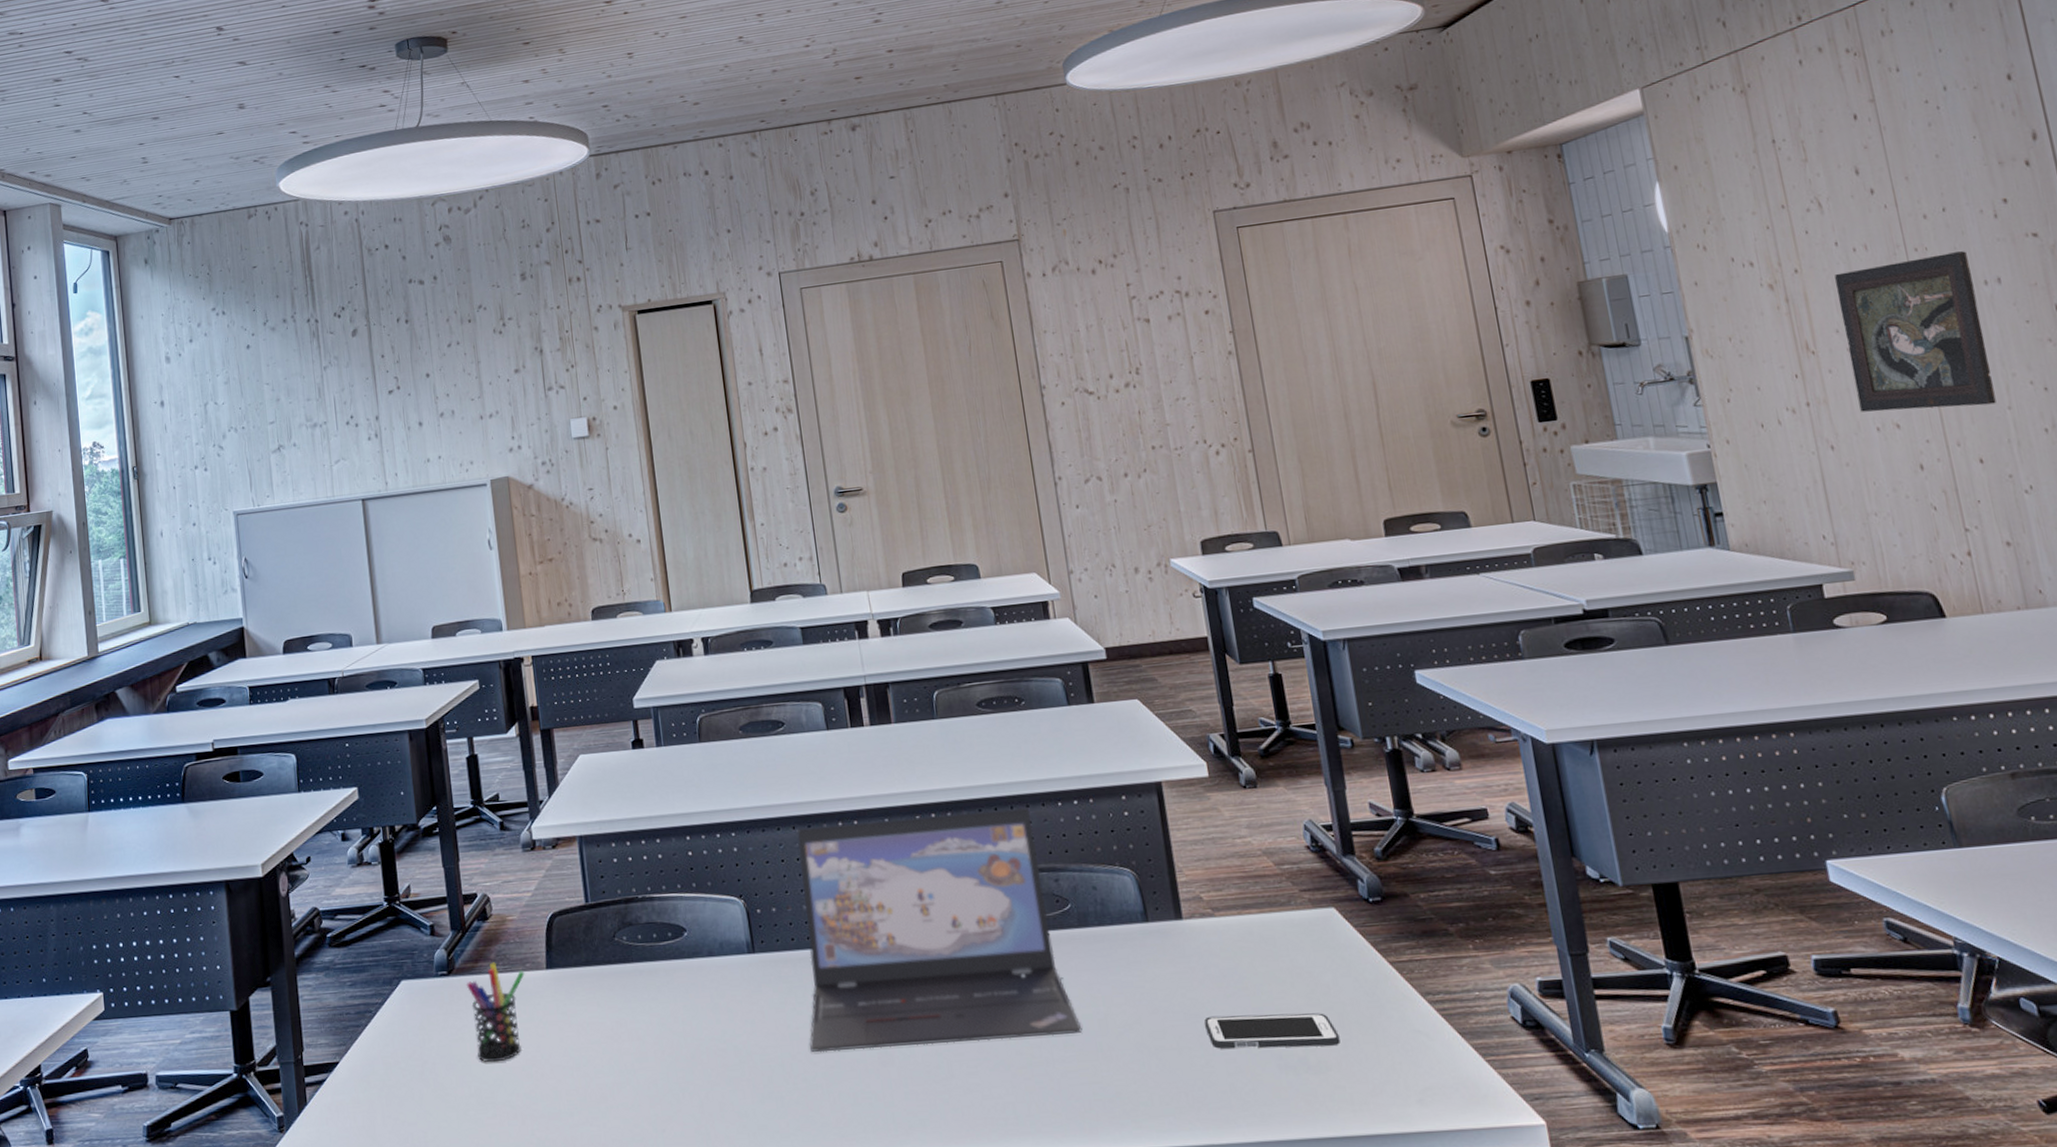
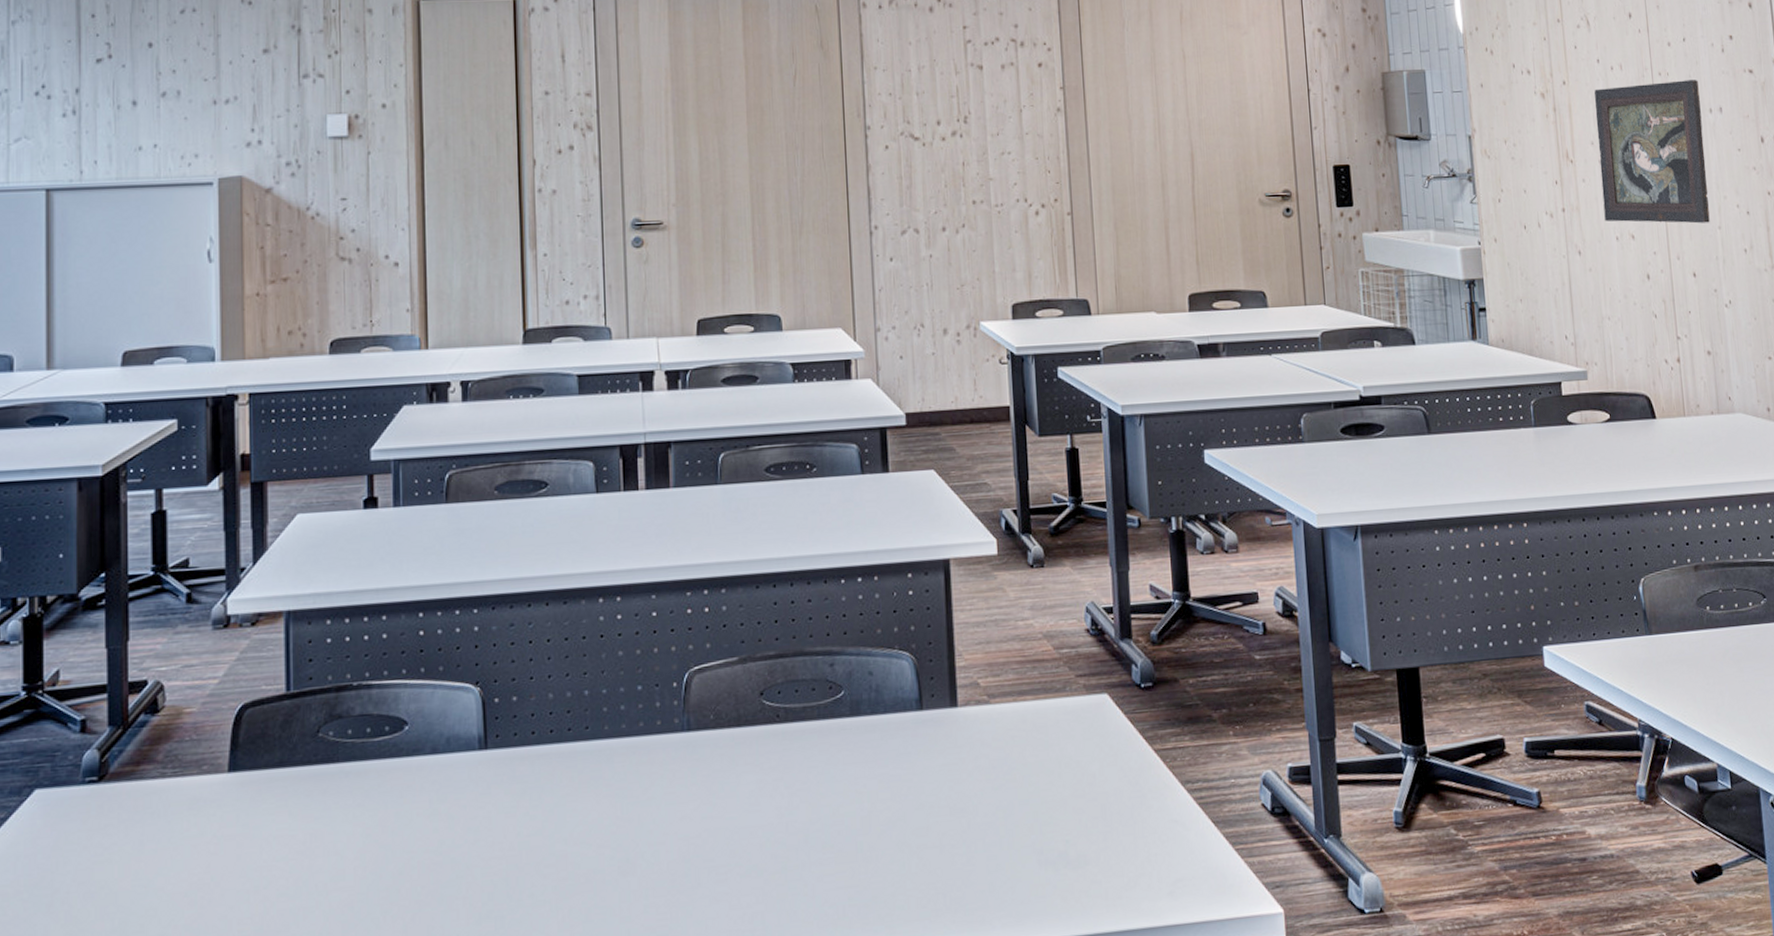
pen holder: present [466,962,525,1063] -> none [121,764,200,889]
laptop: present [796,807,1082,1053] -> none [541,585,844,863]
cell phone: present [1204,1013,1340,1049] -> none [970,804,1101,845]

